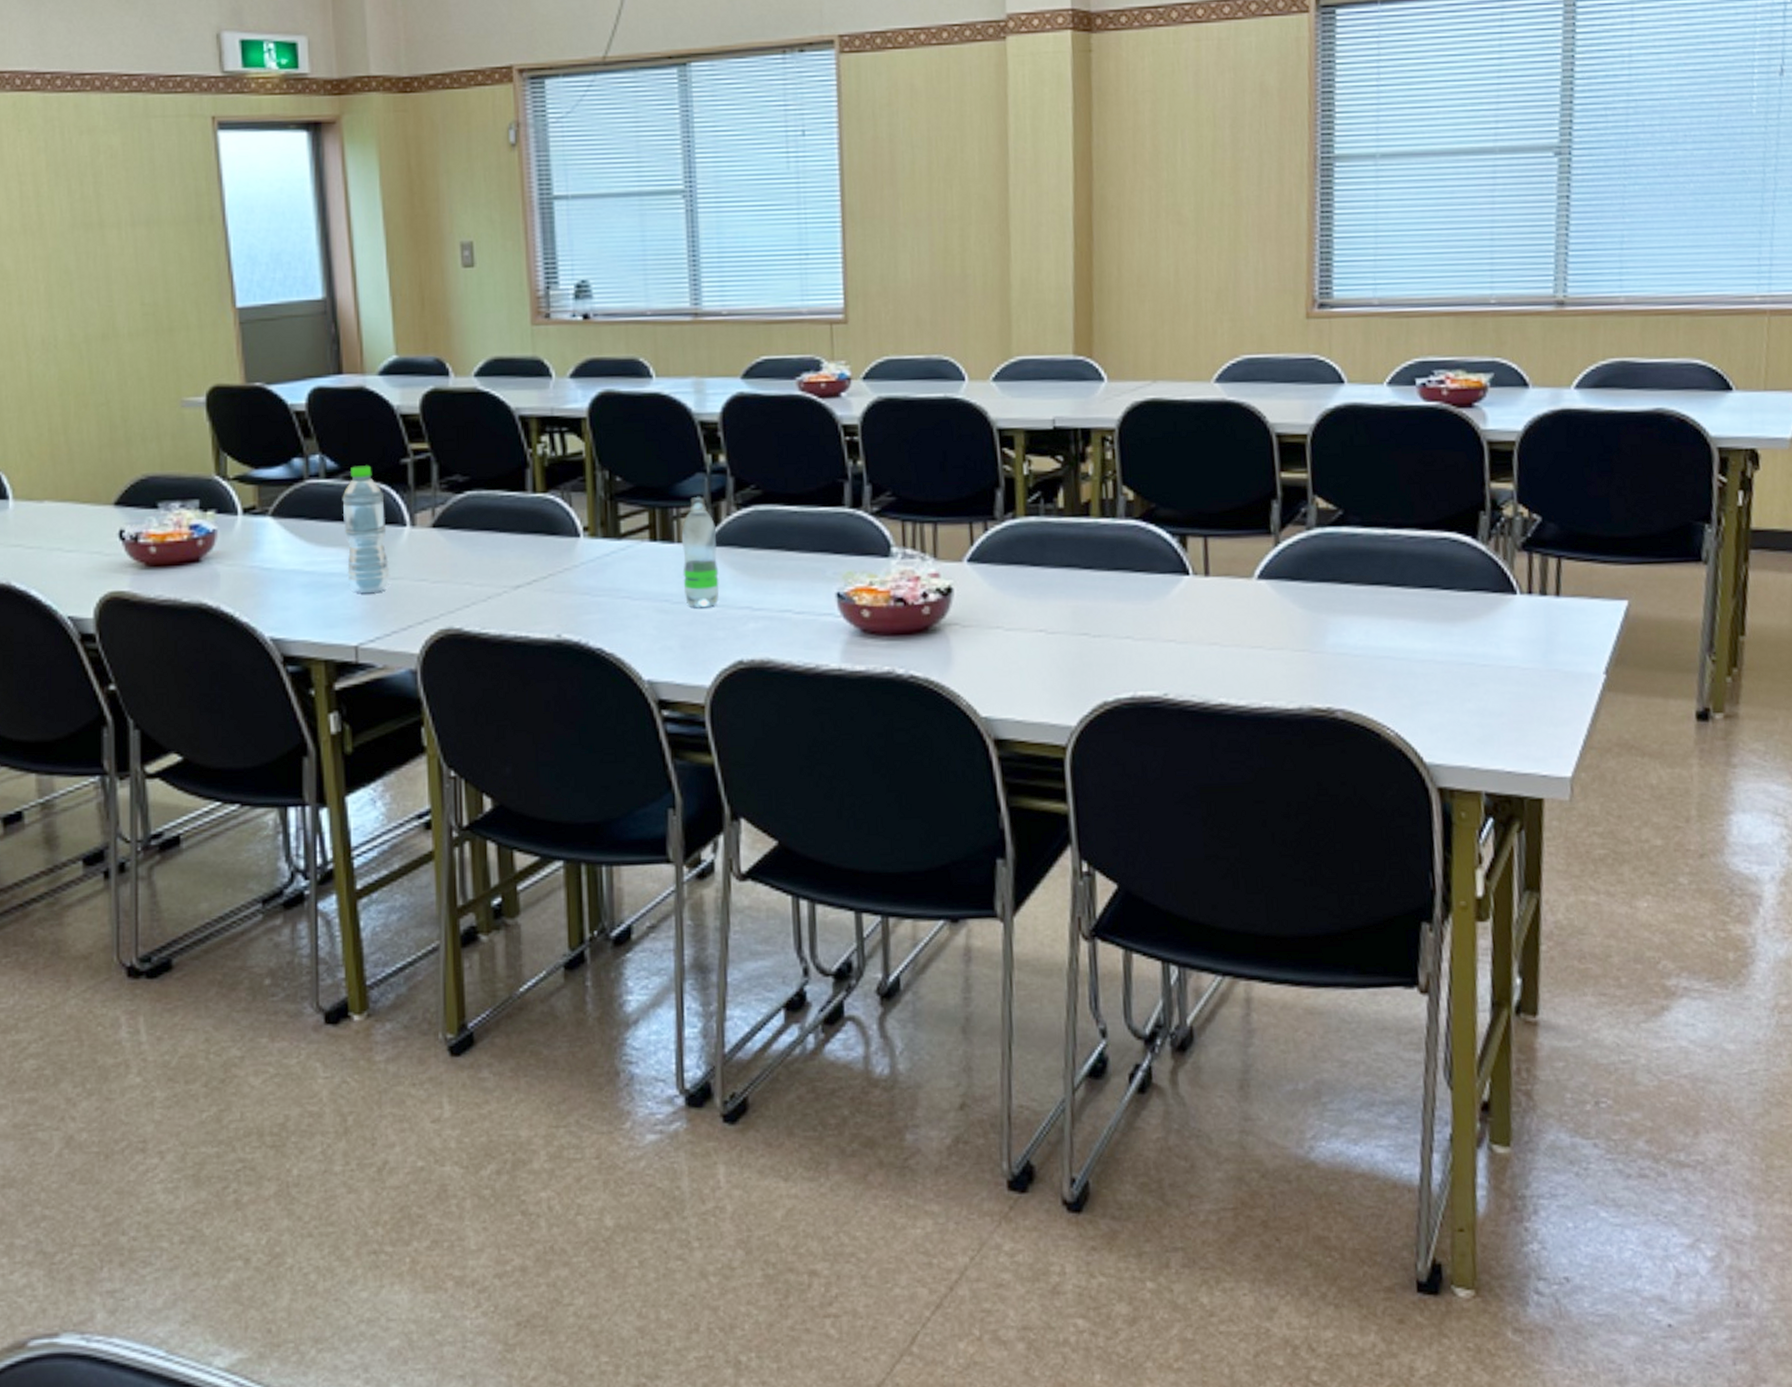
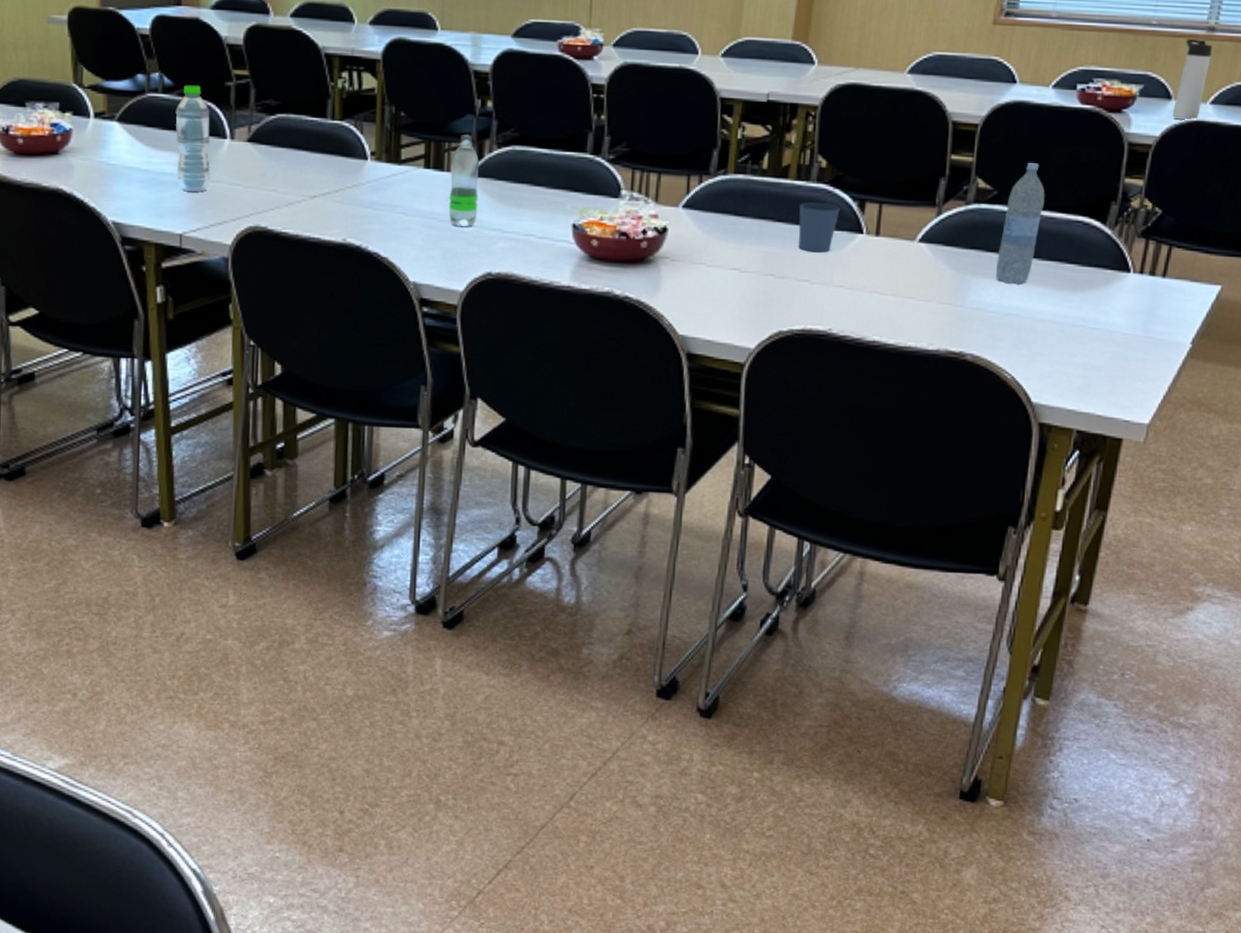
dixie cup: none [1108,542,1158,602] -> present [798,202,840,253]
water bottle: none [1354,474,1401,620] -> present [995,163,1045,284]
thermos bottle: none [1532,316,1566,410] -> present [1172,39,1213,120]

